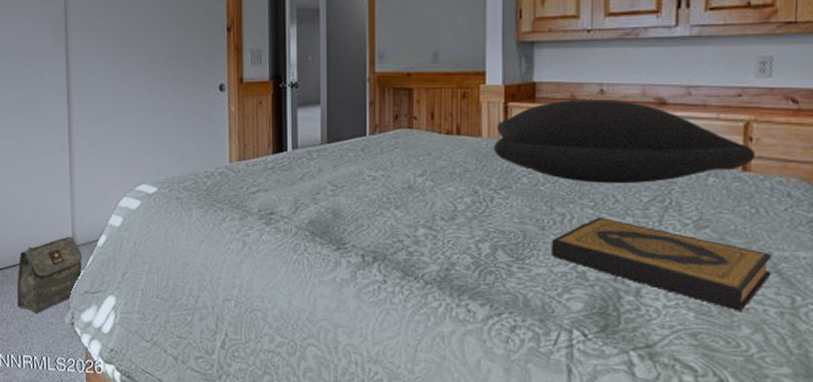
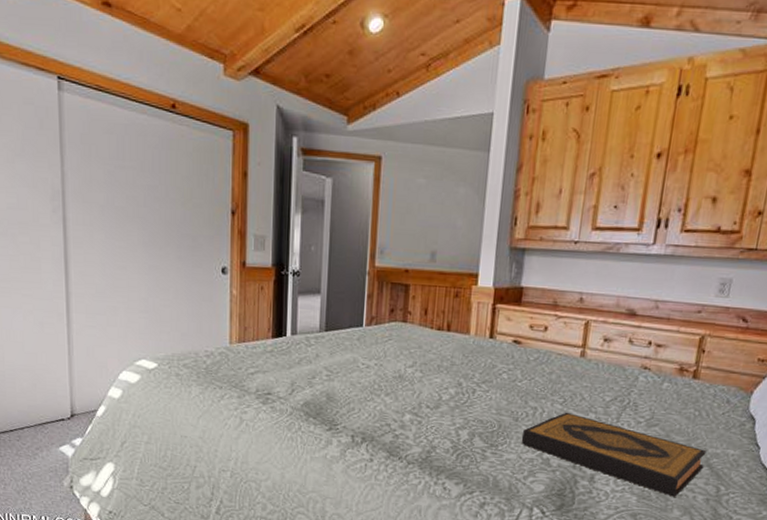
bag: present [17,236,82,314] -> none [14,405,81,477]
pillow: present [493,100,755,184] -> none [479,305,706,385]

